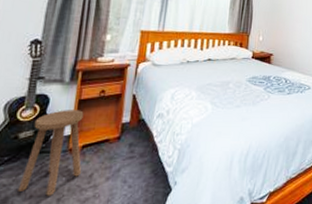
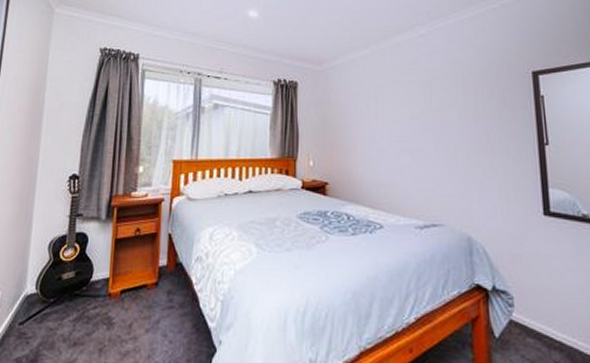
stool: present [18,110,84,196] -> none [63,250,121,345]

